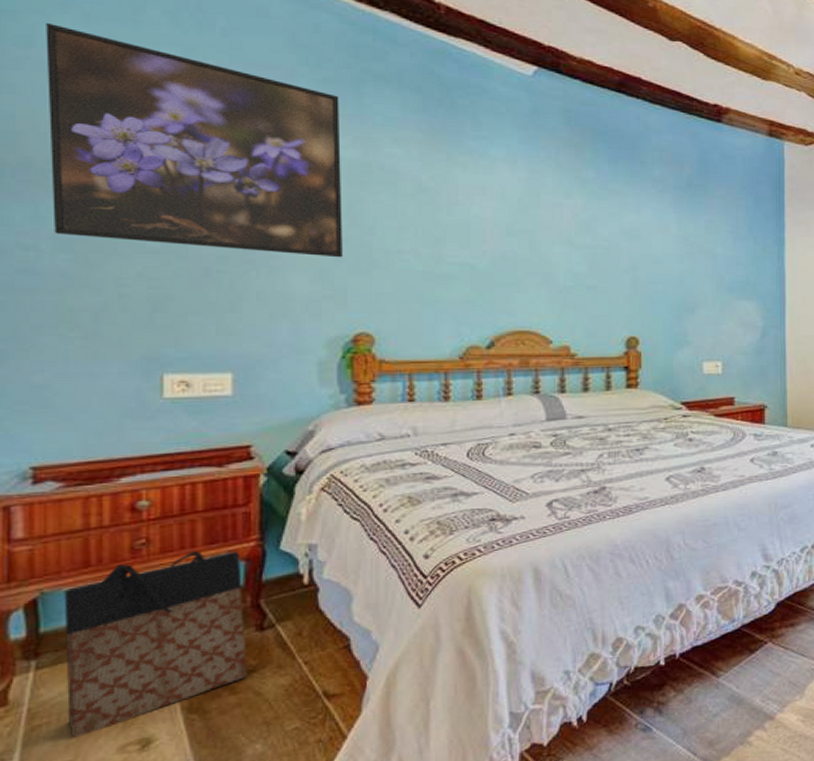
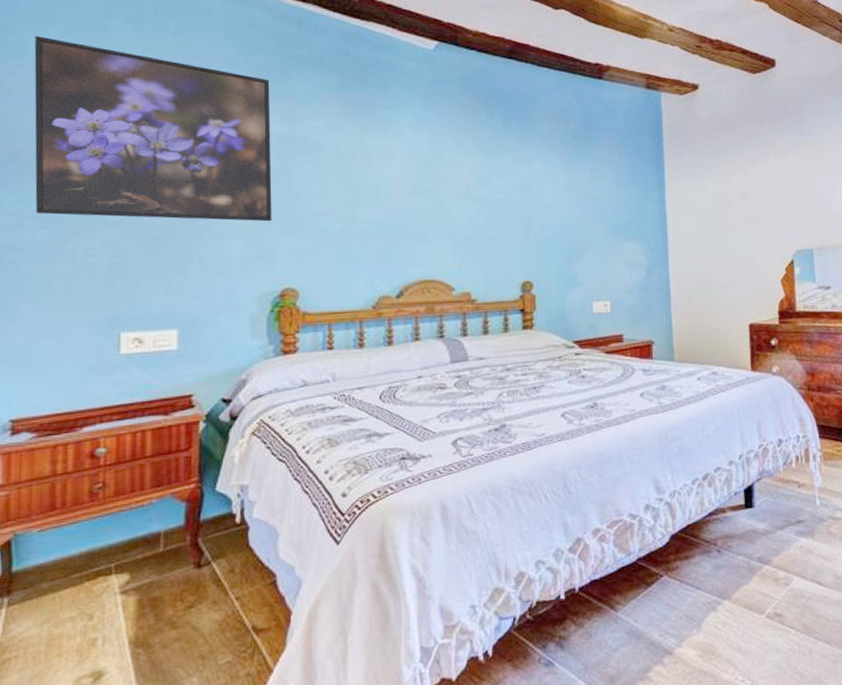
bag: present [64,551,247,739] -> none [33,492,186,672]

